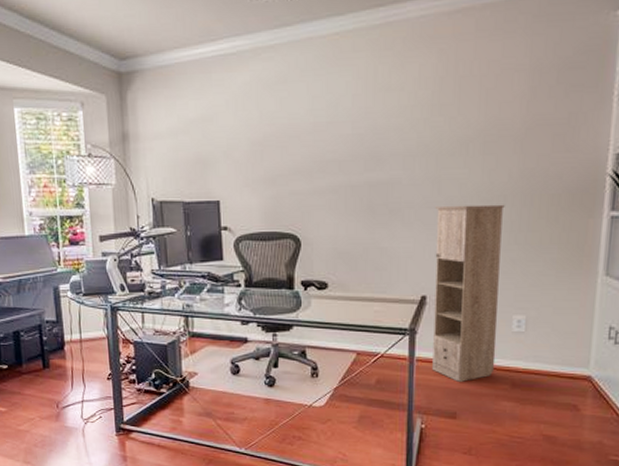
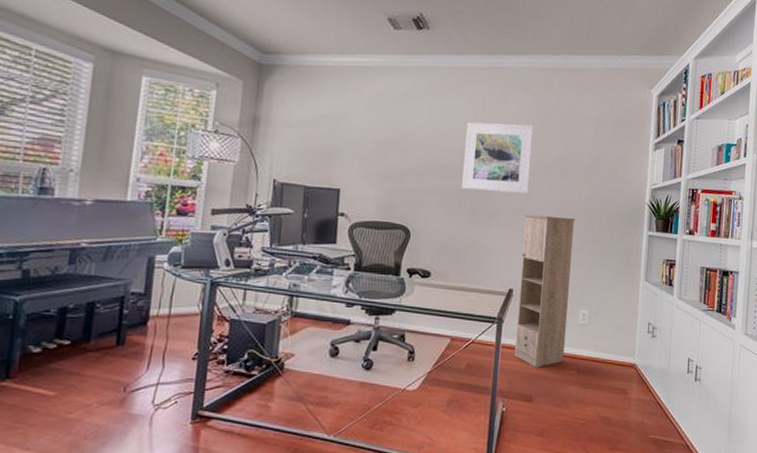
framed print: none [356,91,443,185] -> present [462,122,534,194]

